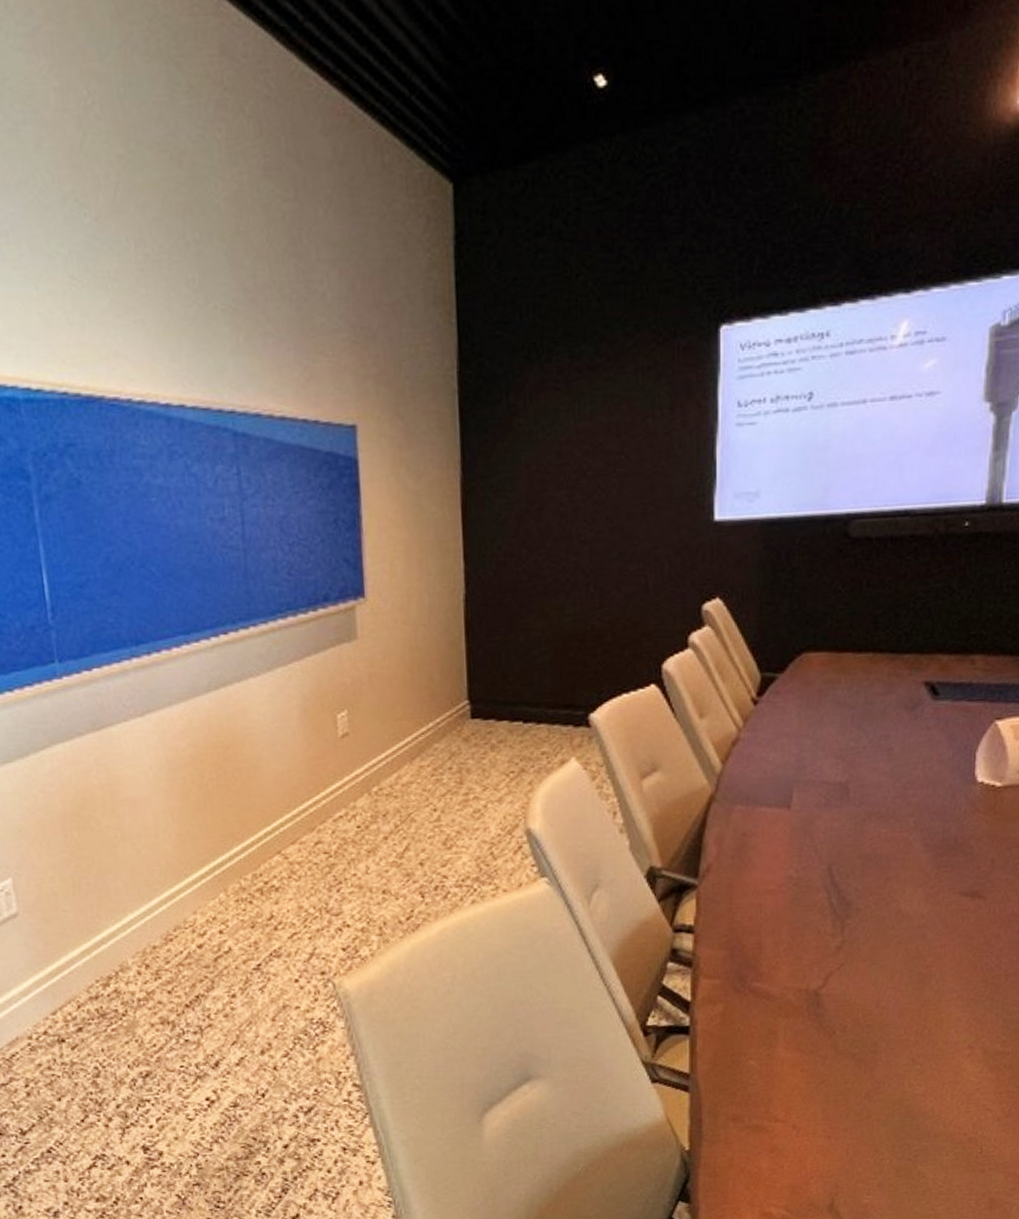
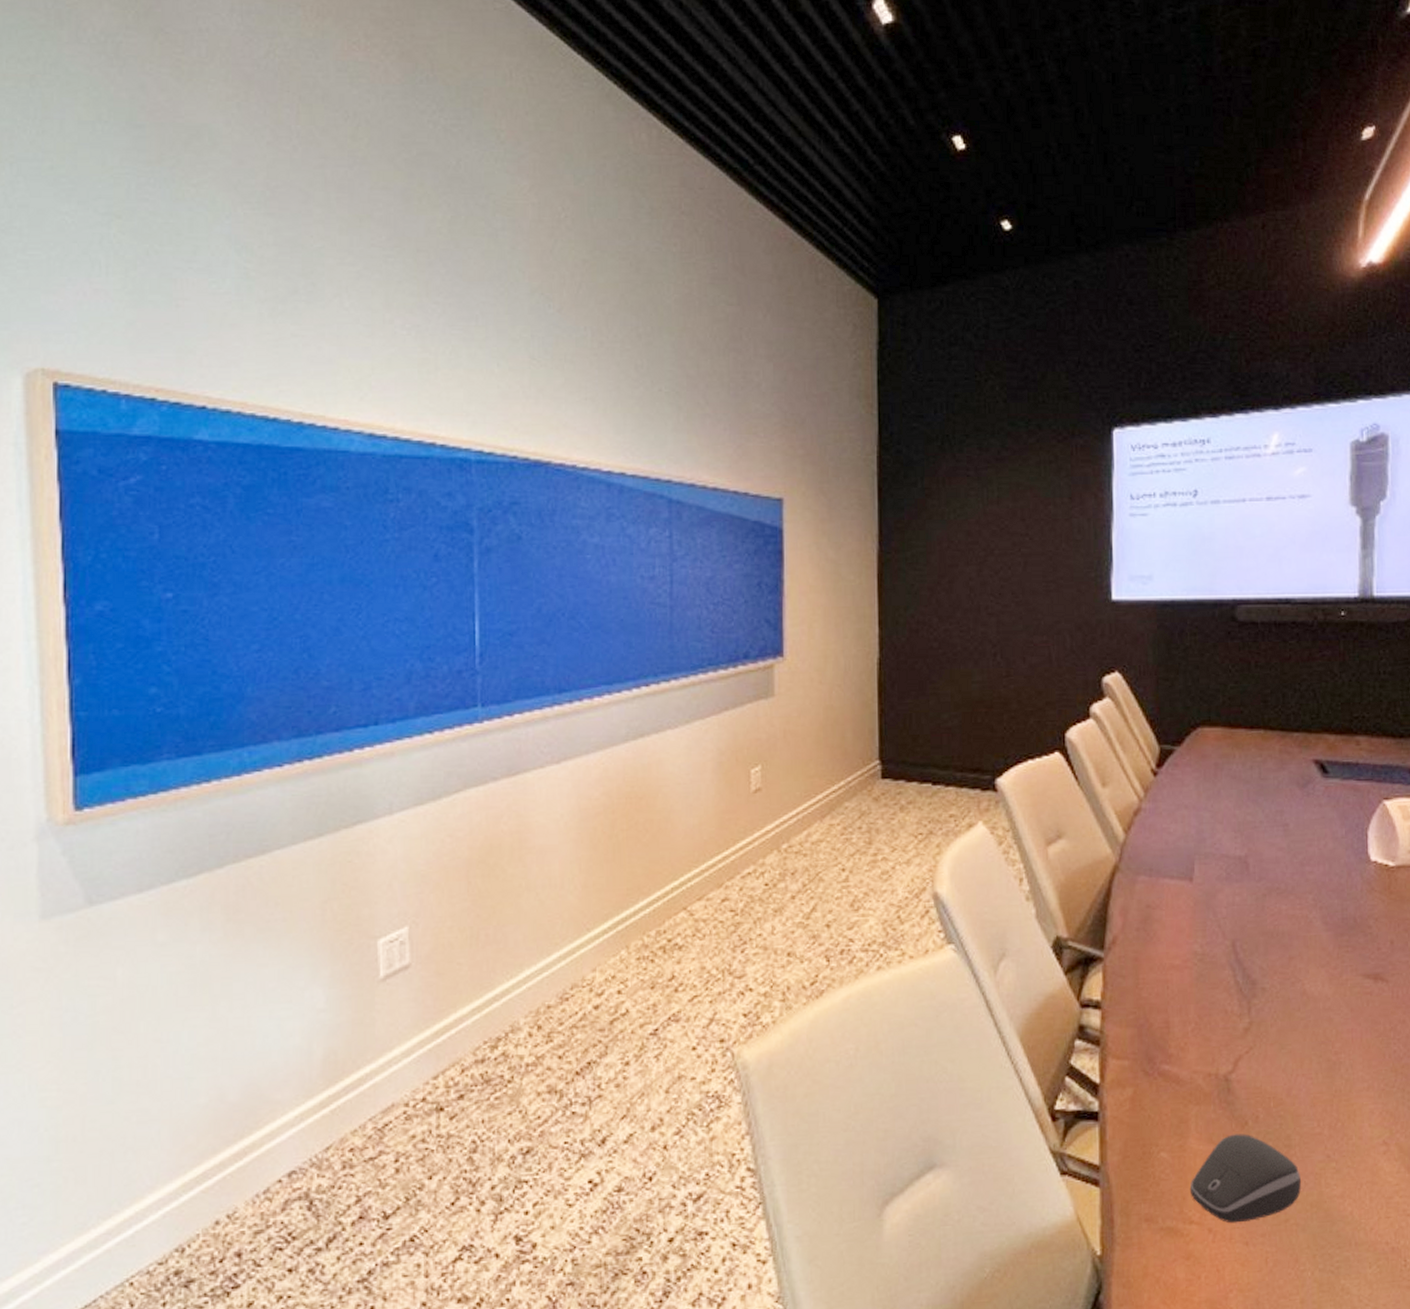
computer mouse: none [776,1042,885,1121] -> present [1189,1133,1301,1224]

